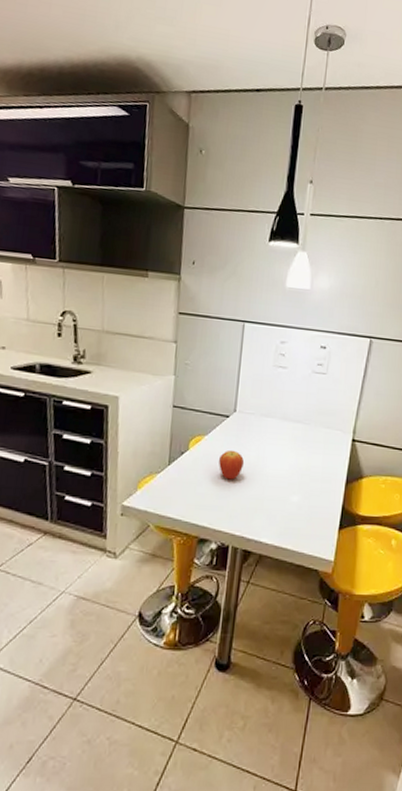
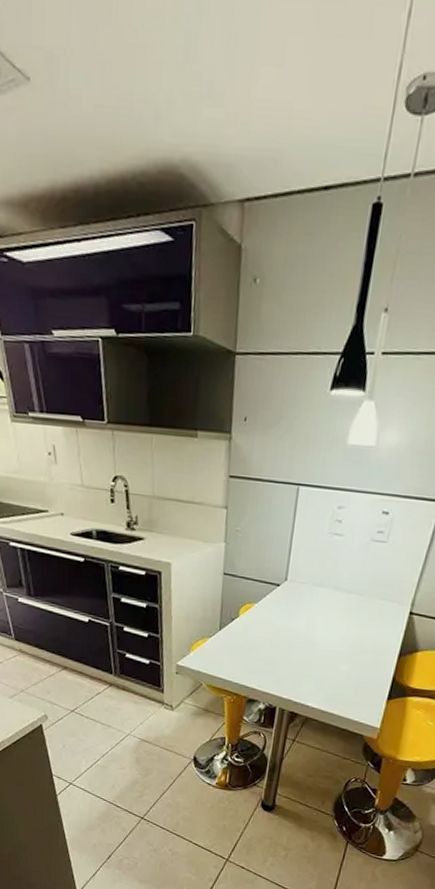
fruit: present [219,450,245,480] -> none [268,618,294,647]

